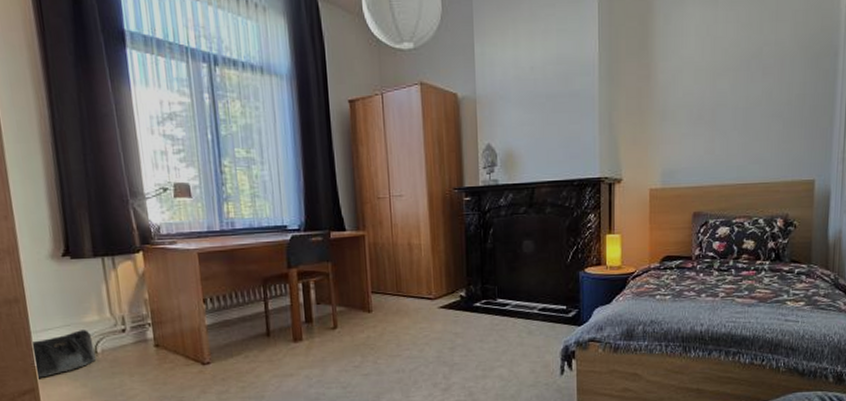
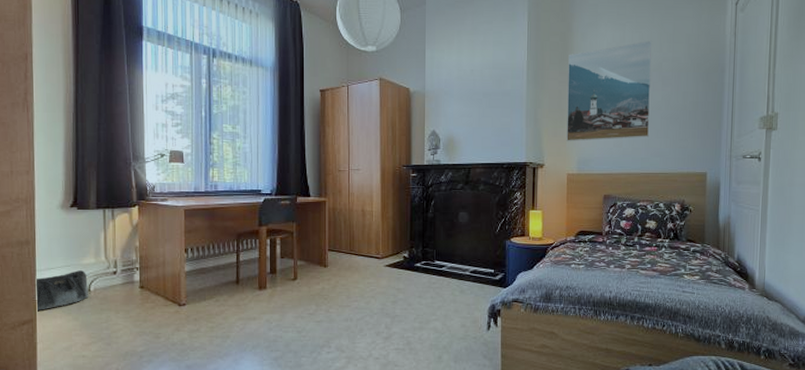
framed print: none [648,20,751,150] -> present [566,40,653,141]

